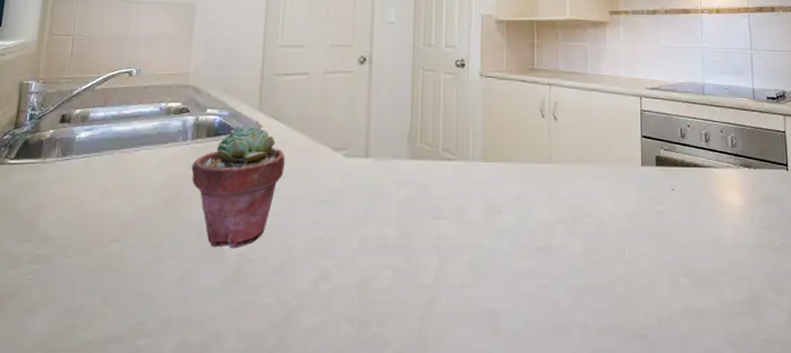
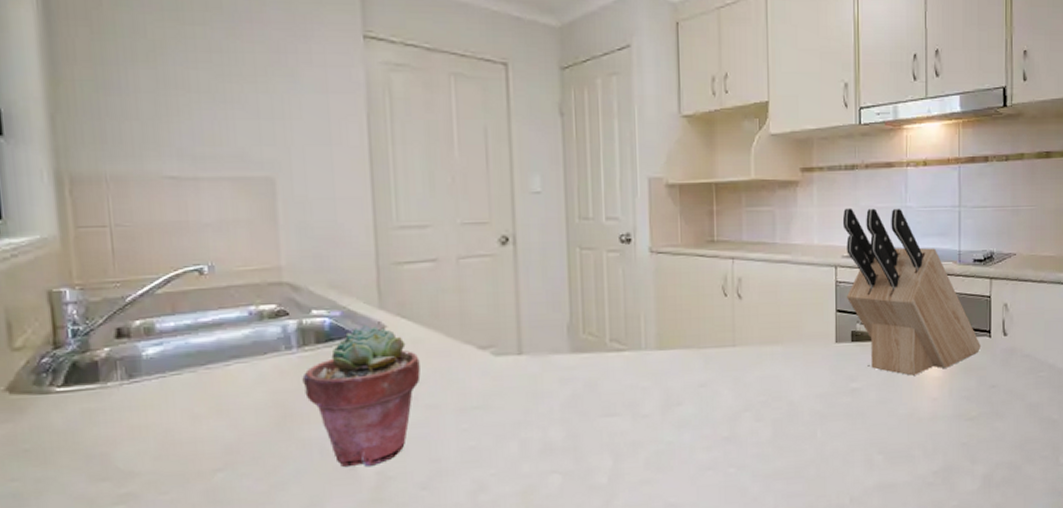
knife block: none [646,46,779,202] -> present [842,208,980,376]

